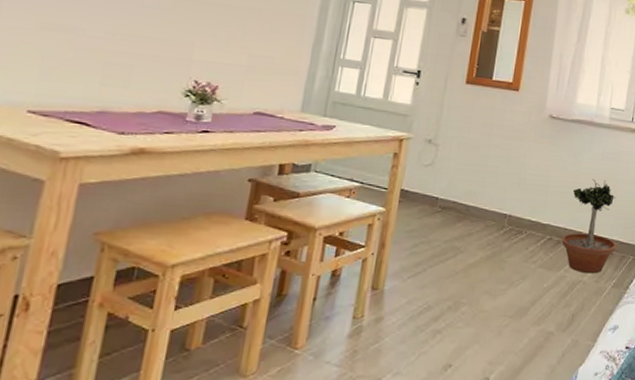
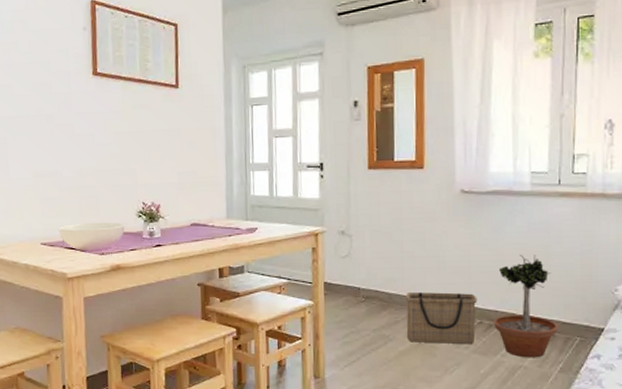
bowl: none [60,92,164,129] -> present [58,221,125,251]
basket: none [478,206,551,258] -> present [405,292,477,344]

